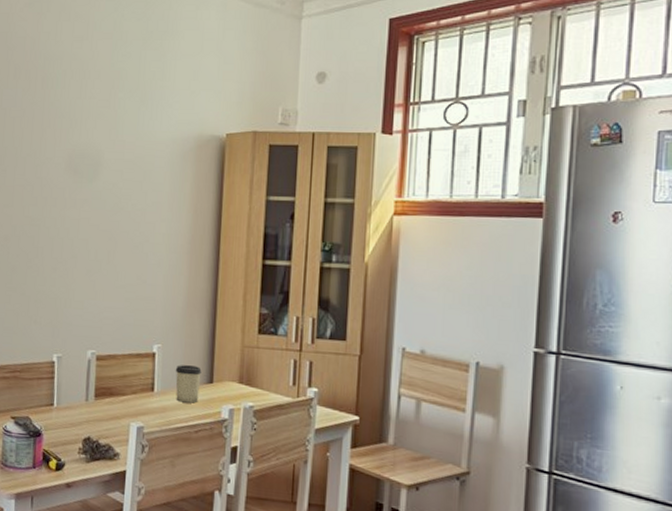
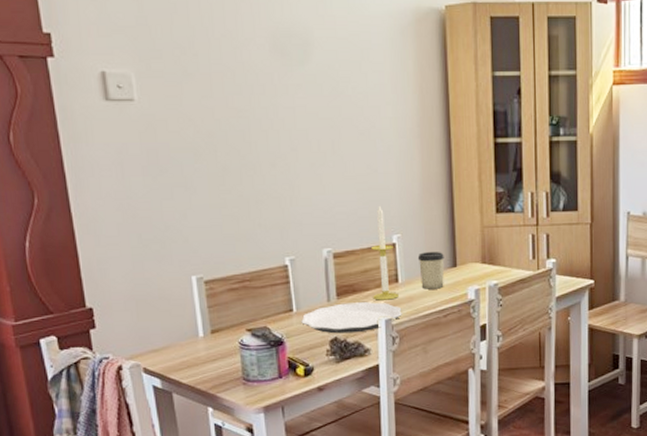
plate: none [59,404,155,436] -> present [301,302,402,334]
candle: none [128,314,153,408] -> present [370,205,399,300]

